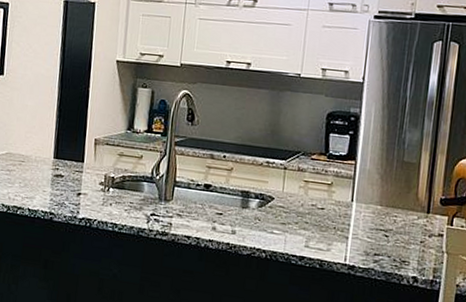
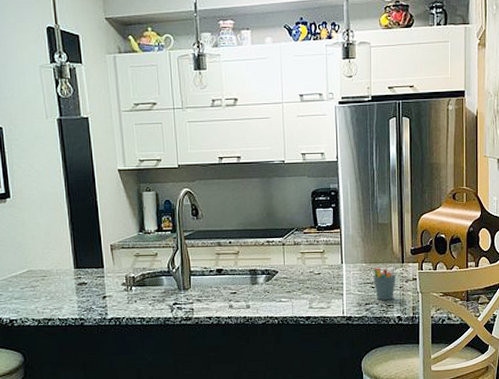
pen holder: none [388,211,420,255] -> present [373,263,396,300]

